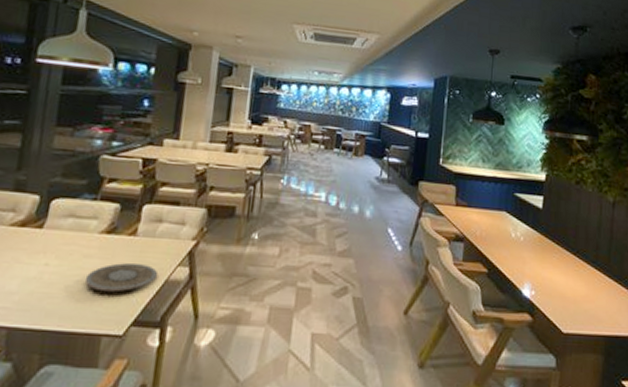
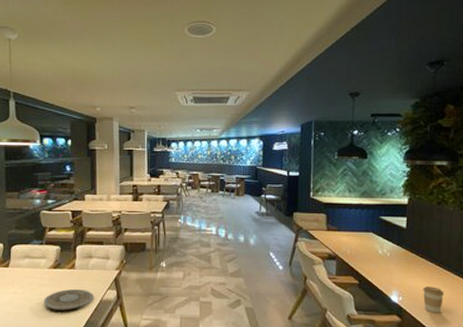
coffee cup: none [557,279,580,312] -> present [423,286,445,313]

